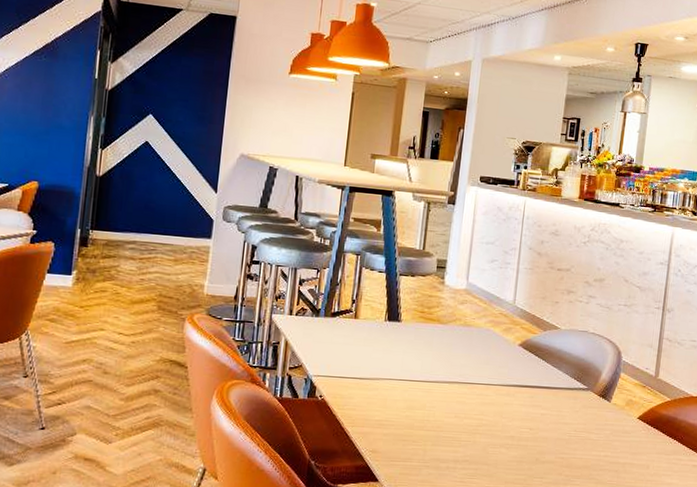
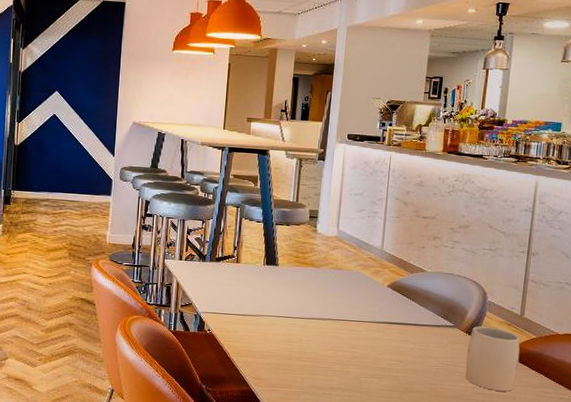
mug: none [598,388,654,460] -> present [465,326,520,392]

